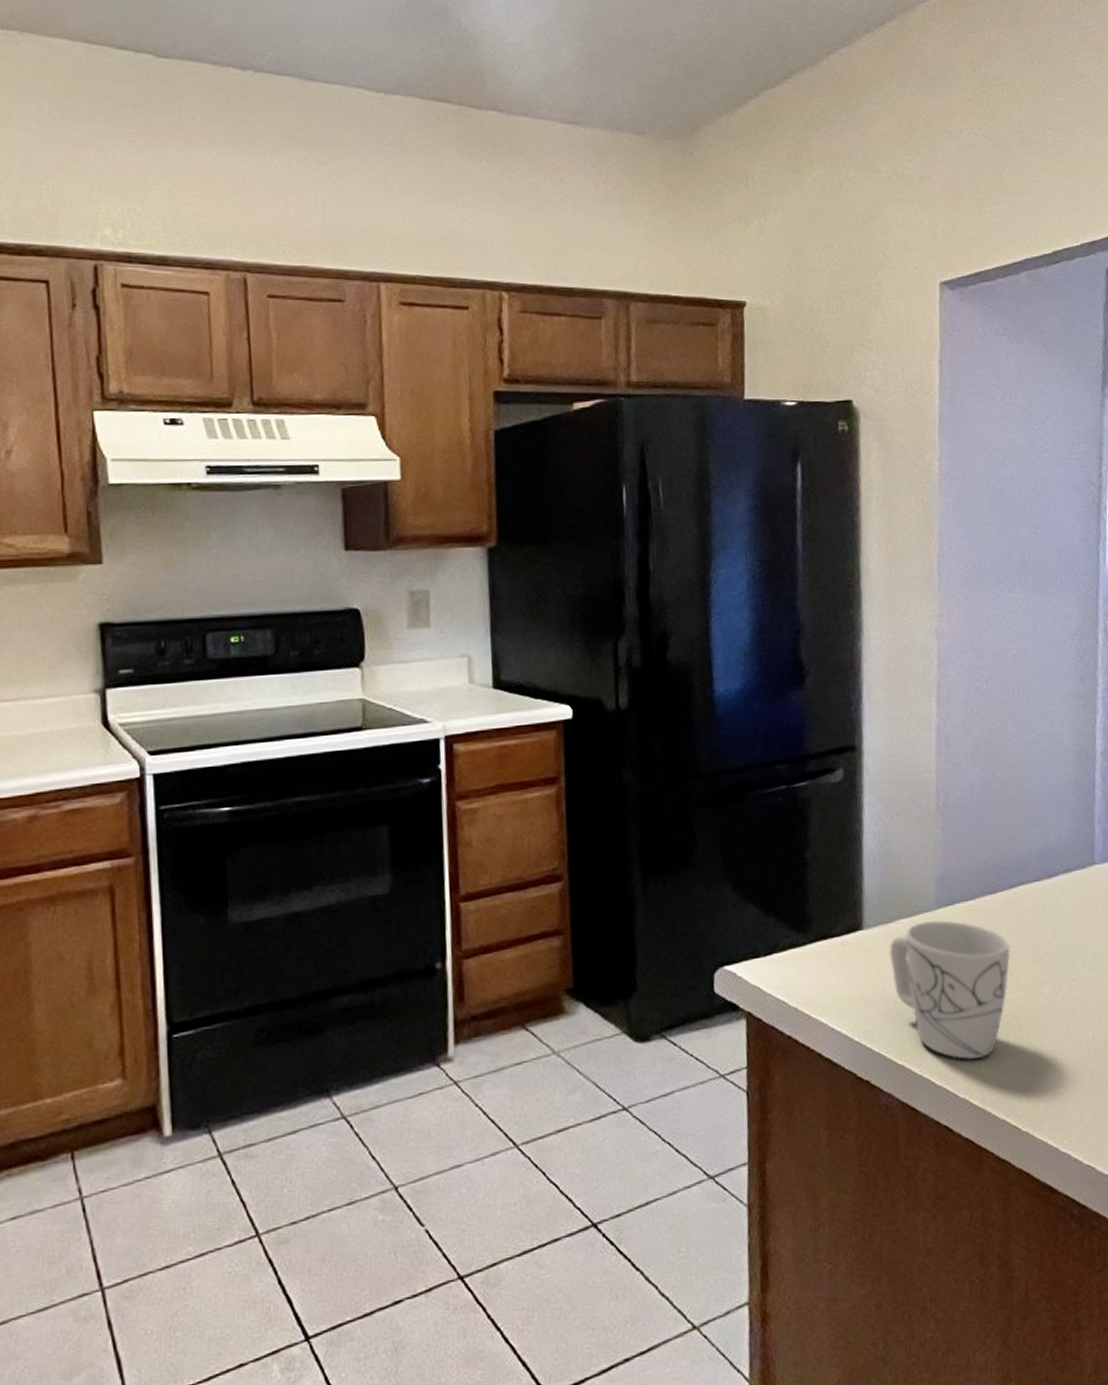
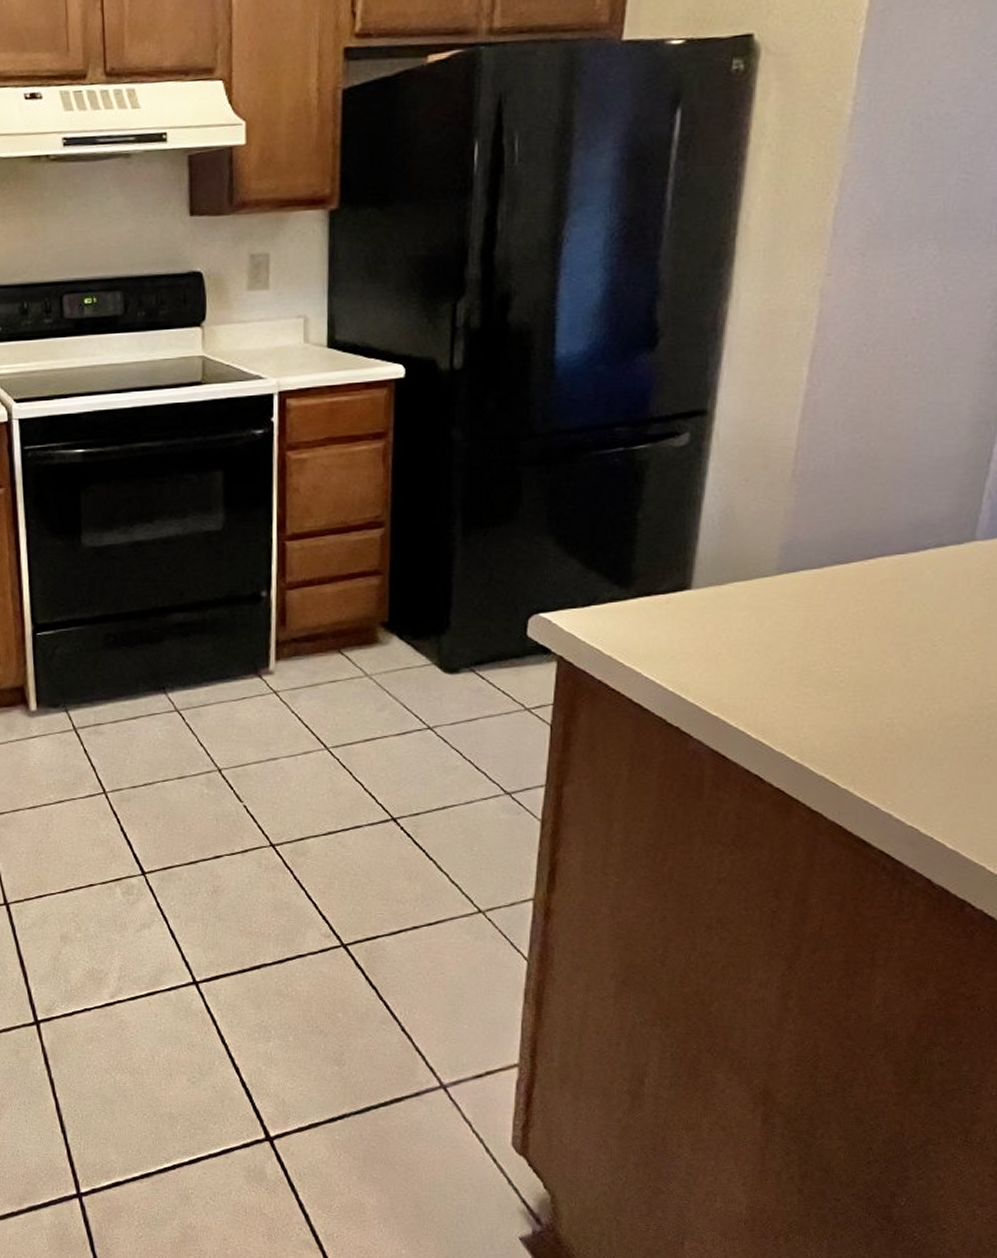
mug: present [889,919,1010,1061] -> none [716,585,857,719]

